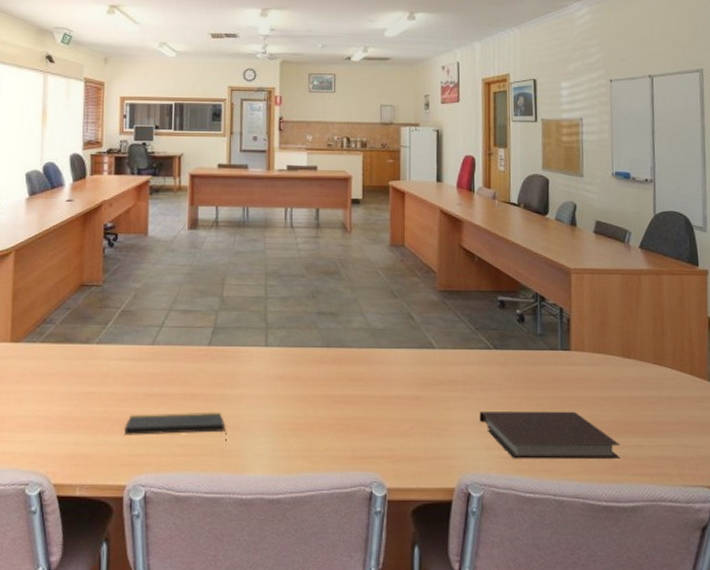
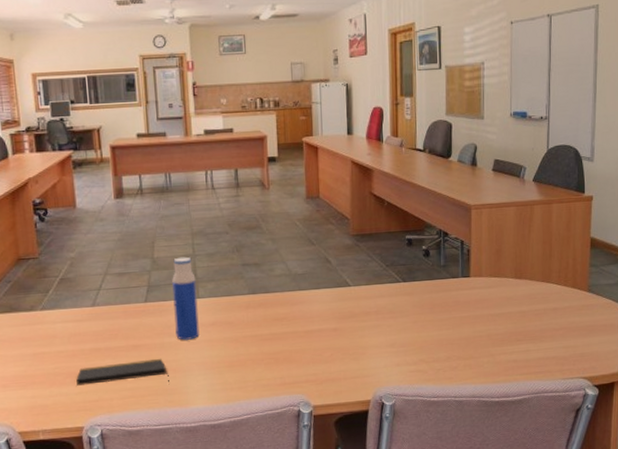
water bottle: none [239,298,266,393] -> present [172,257,200,340]
notebook: present [479,411,621,460] -> none [391,328,511,372]

